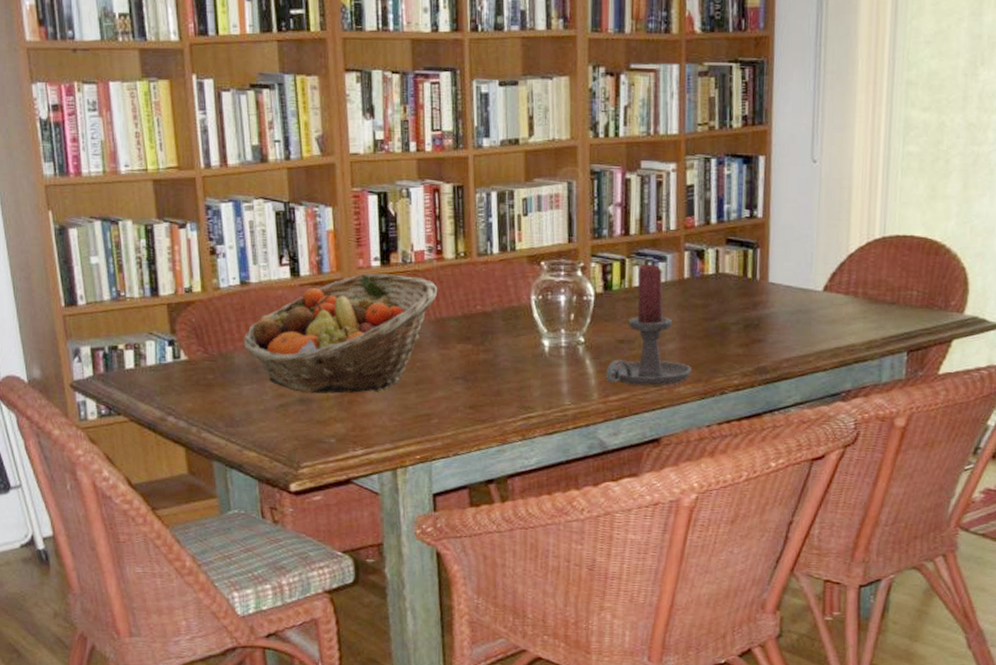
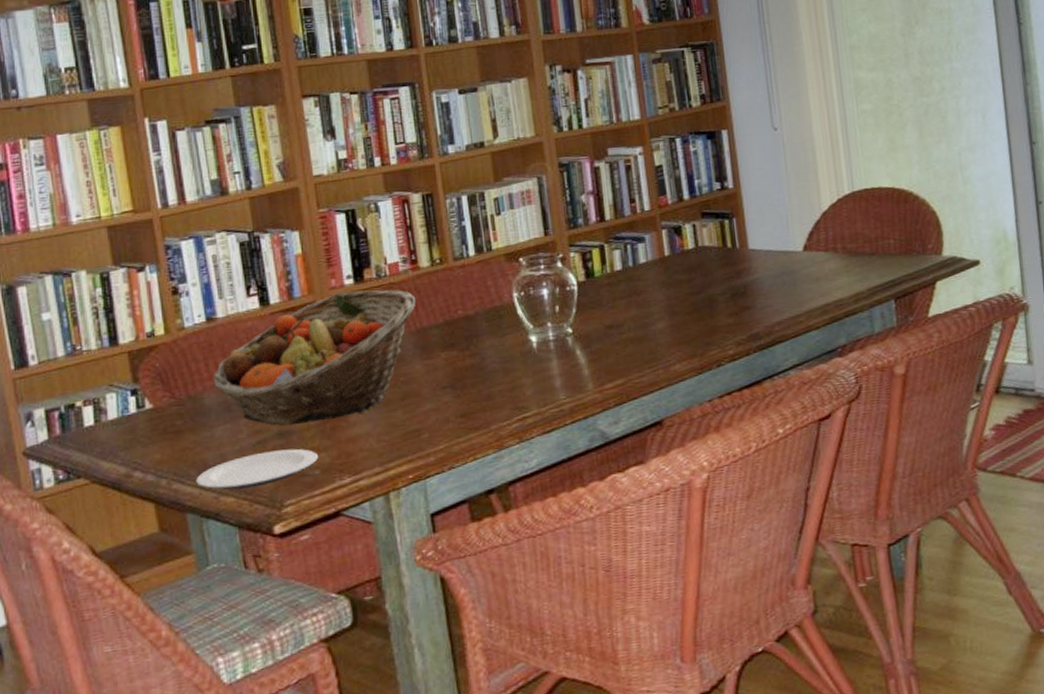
plate: none [223,415,335,446] -> present [196,448,319,490]
candle holder: present [605,263,692,386] -> none [598,246,685,371]

